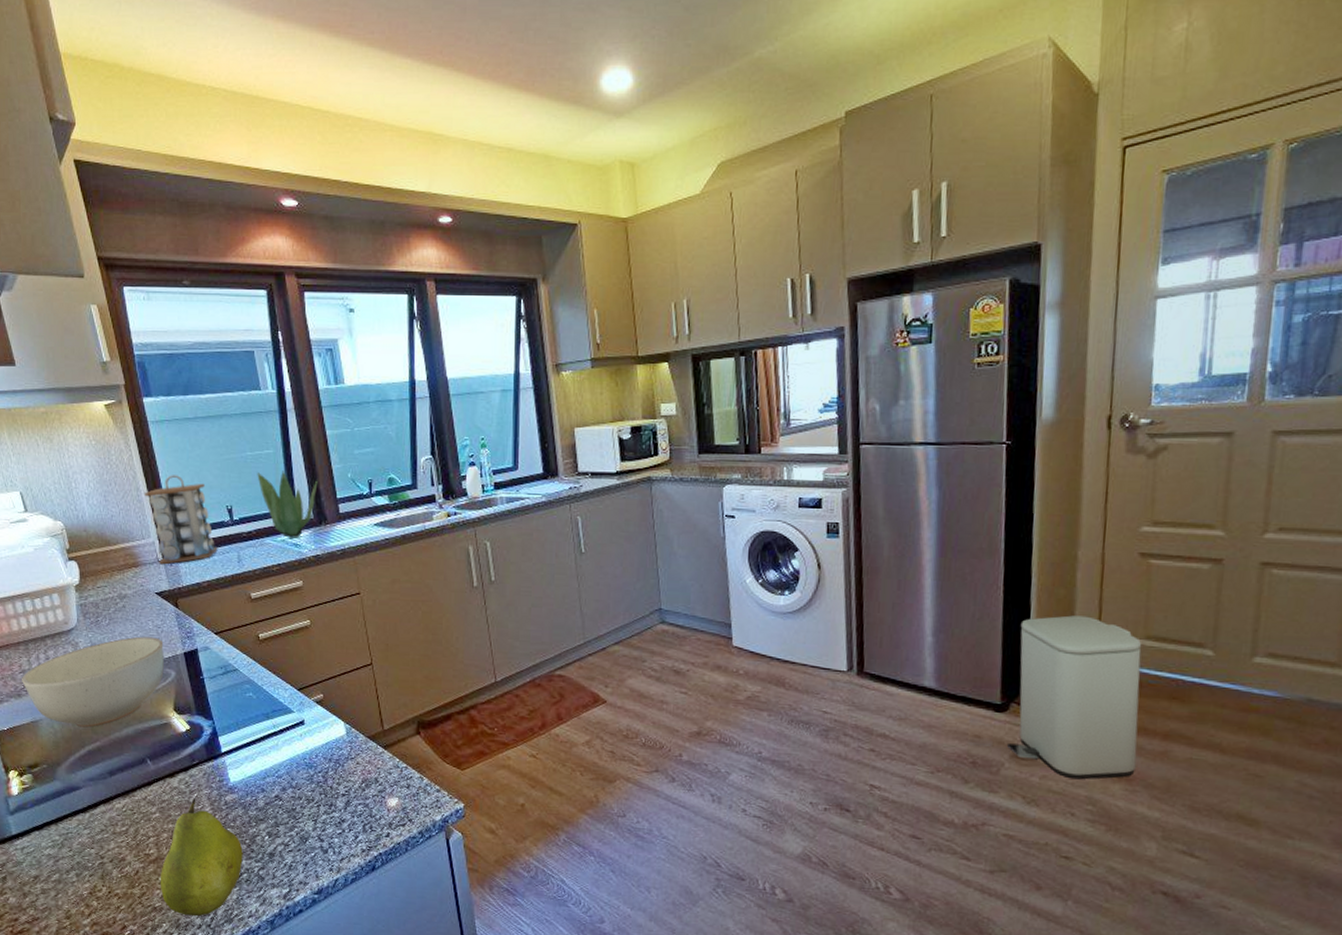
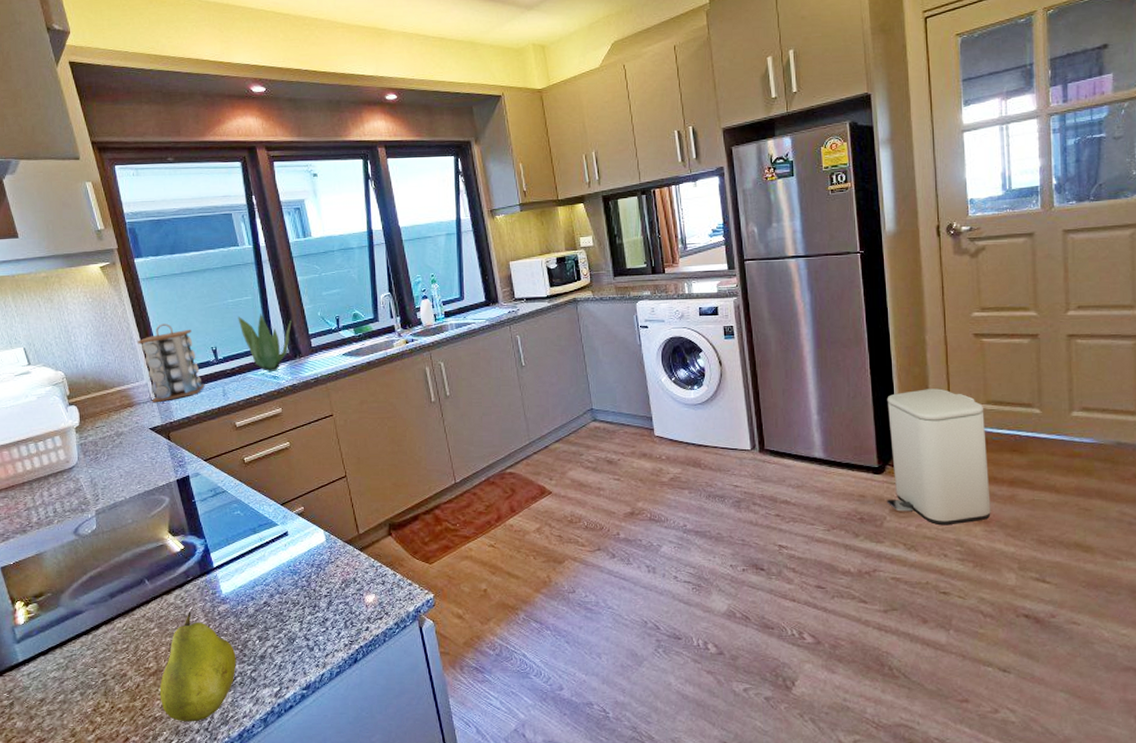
bowl: present [22,636,164,728] -> none [27,468,159,556]

